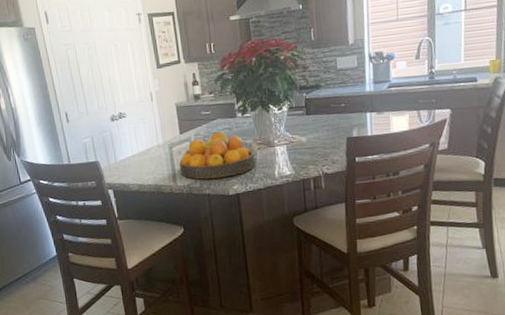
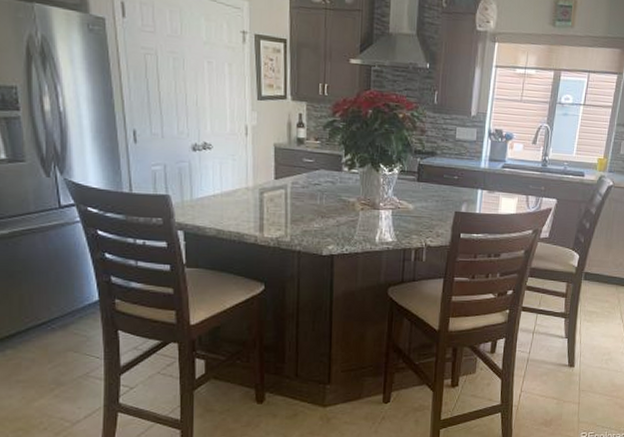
fruit bowl: present [179,131,256,180] -> none [269,184,357,235]

